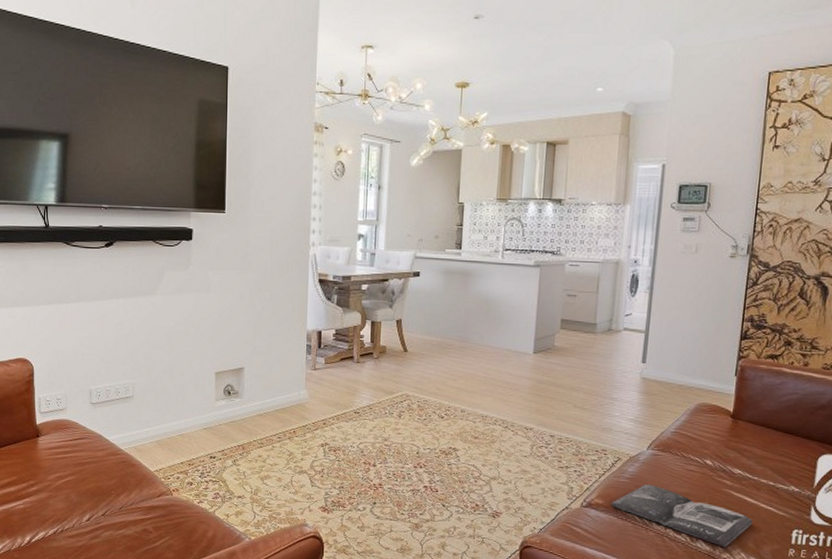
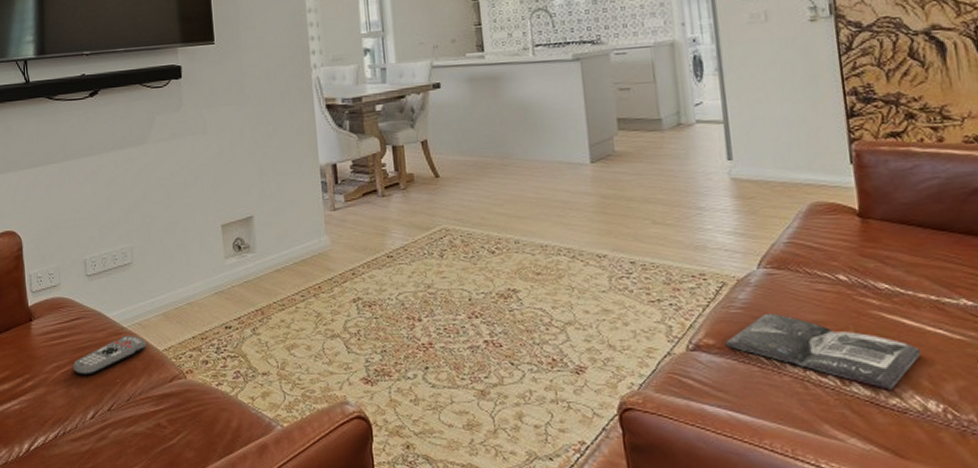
remote control: none [73,456,140,486] -> present [72,335,147,376]

